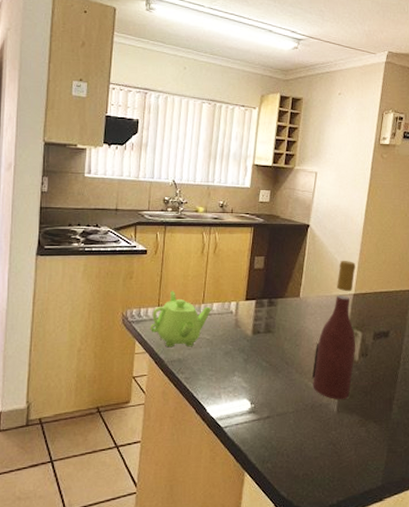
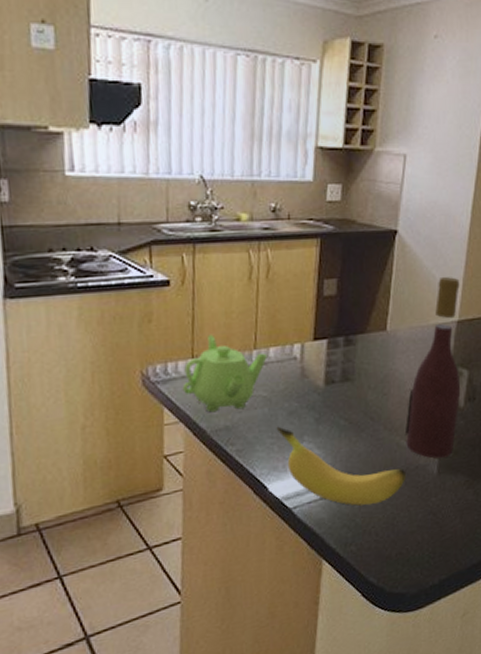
banana: none [215,362,313,432] -> present [276,426,407,506]

